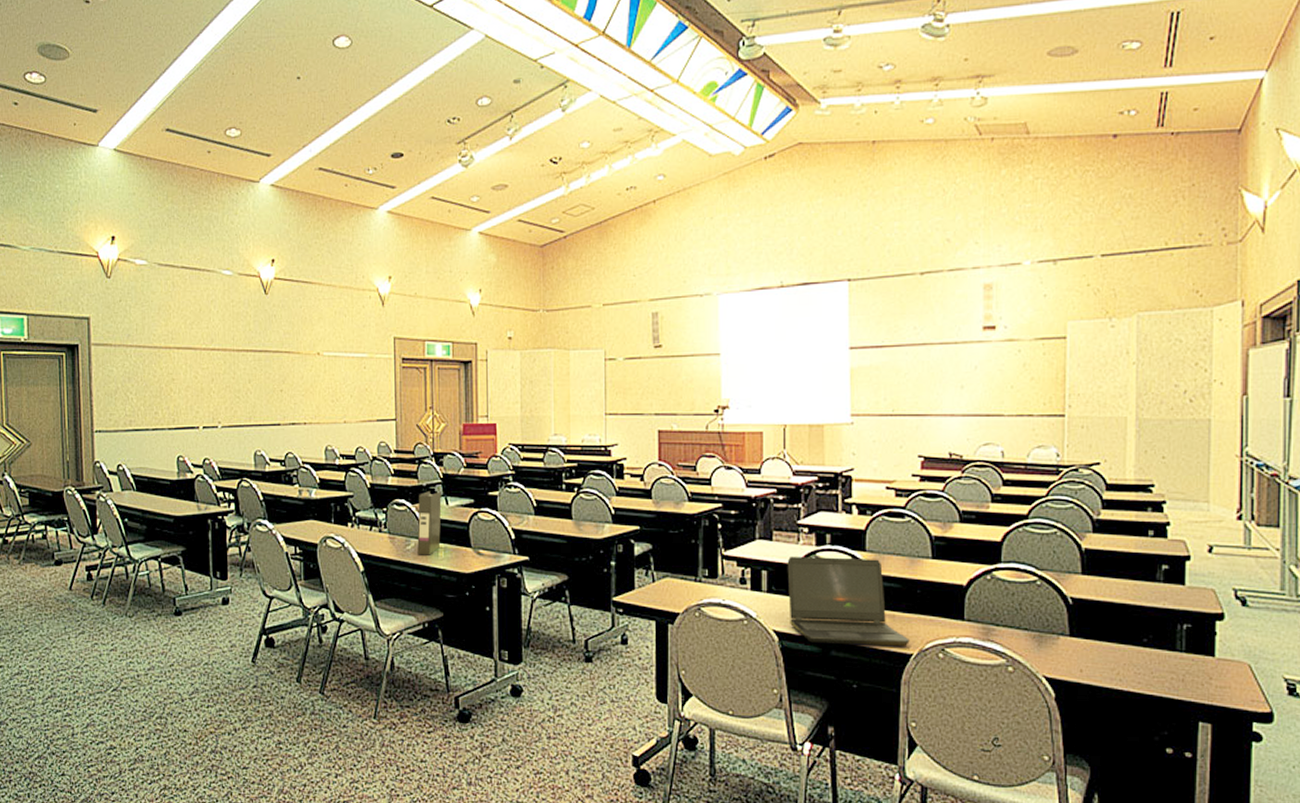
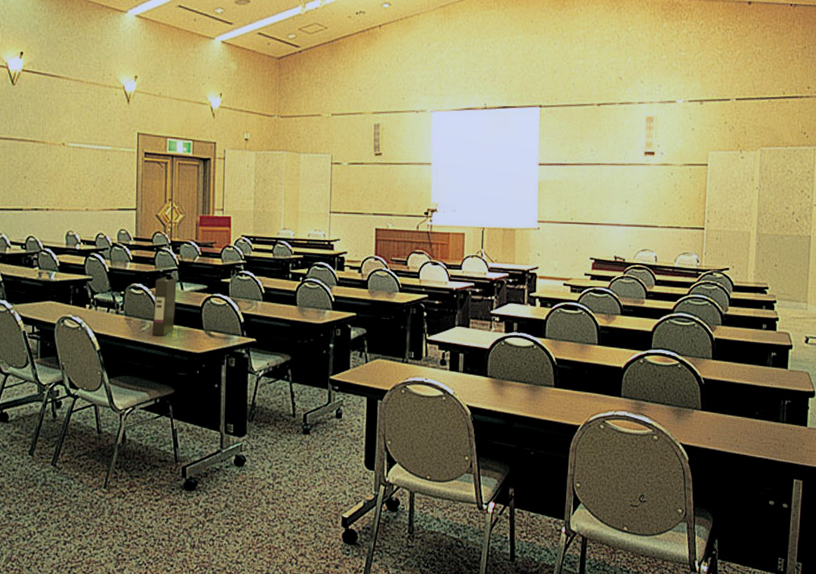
laptop computer: present [787,556,910,647] -> none [480,341,578,420]

